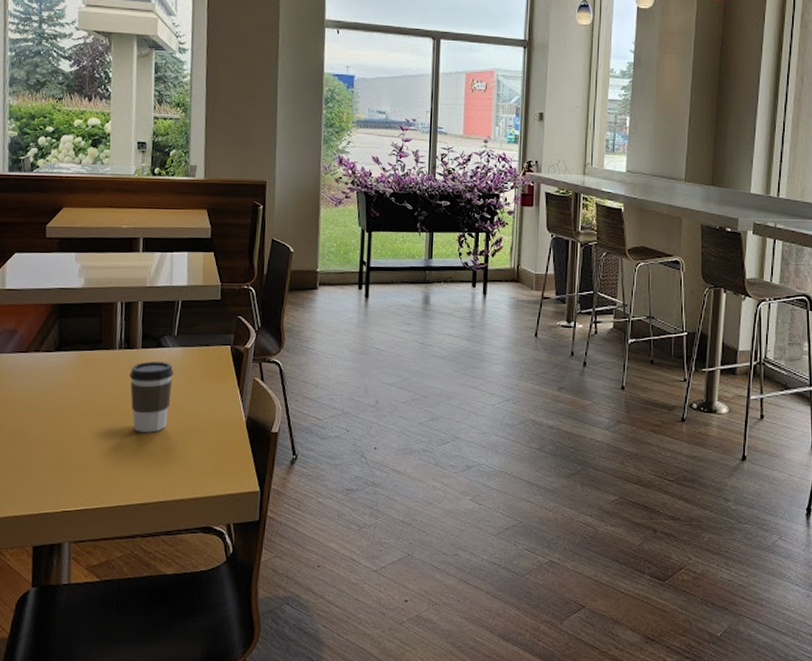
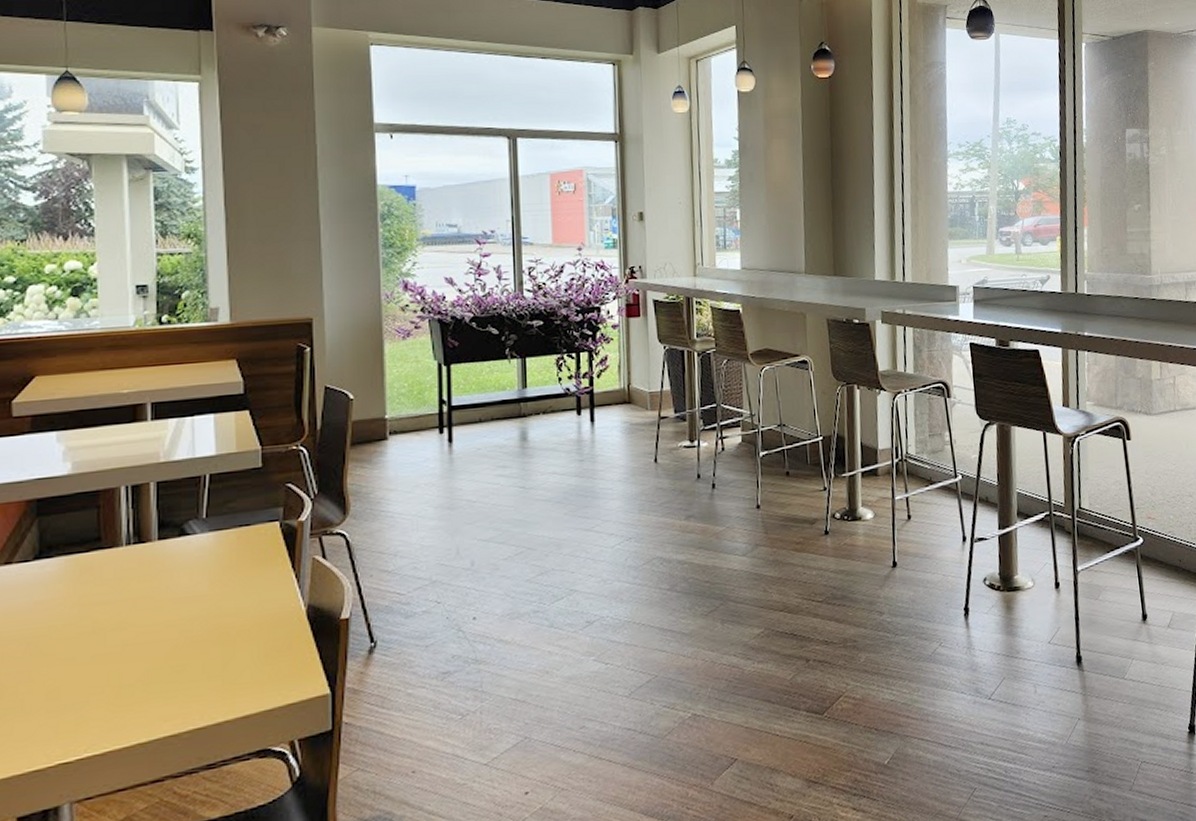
coffee cup: present [129,361,174,433] -> none [142,552,205,646]

